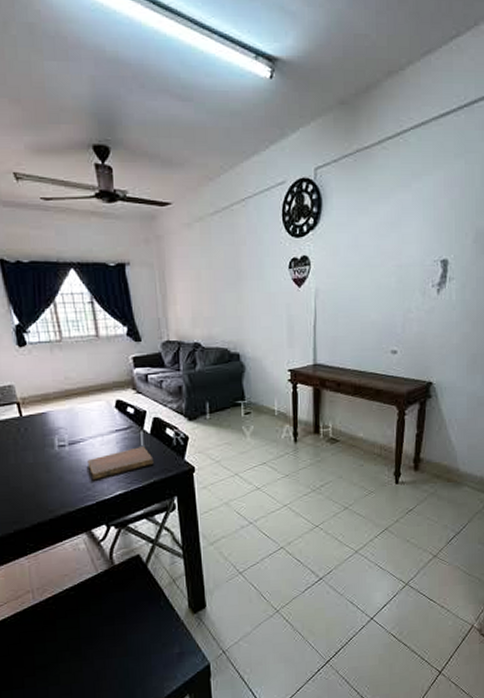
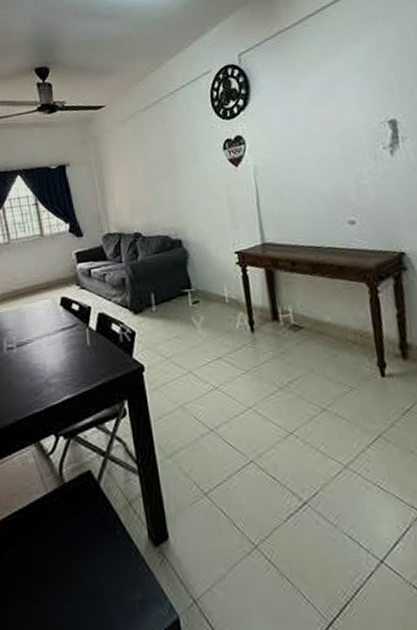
notebook: present [87,447,154,481] -> none [35,345,101,385]

